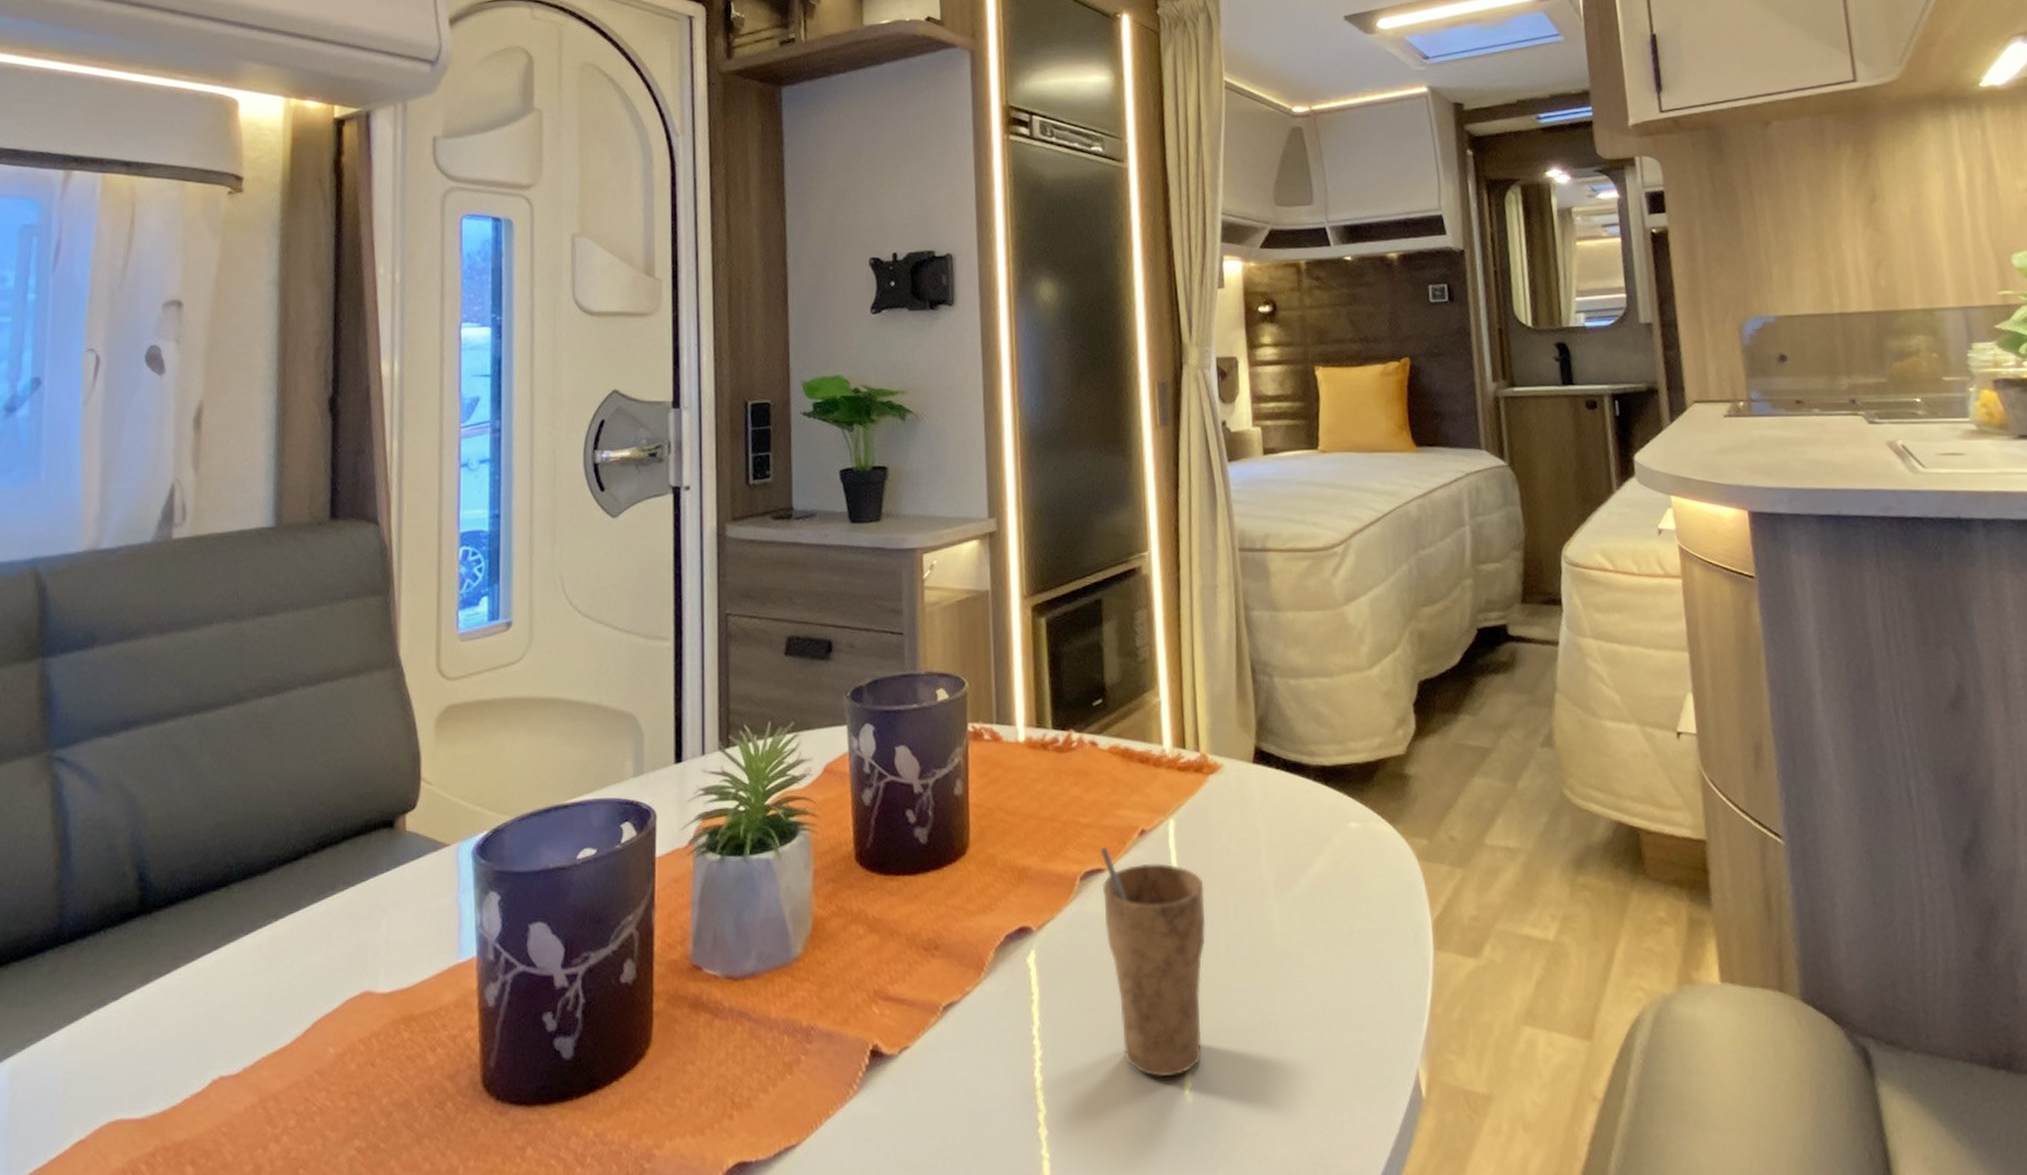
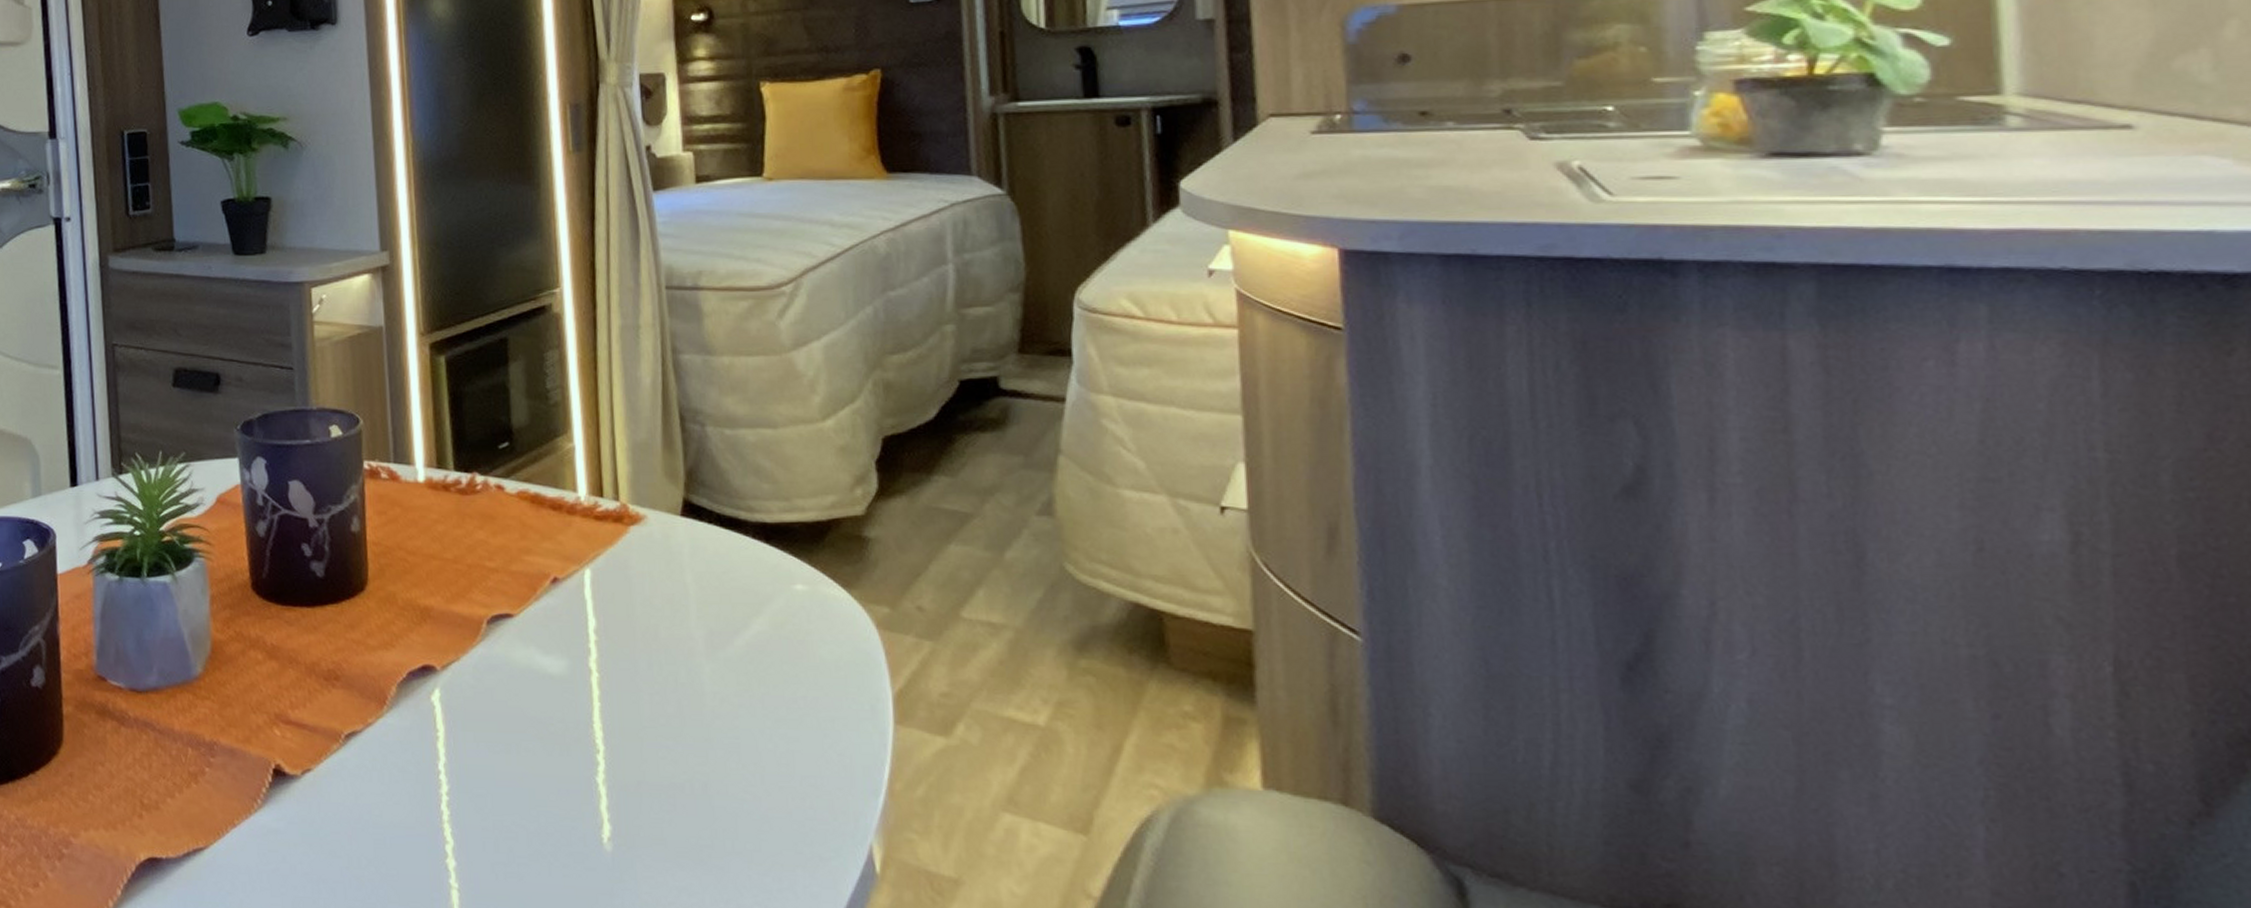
cup: present [1100,846,1206,1078] -> none [508,592,627,824]

